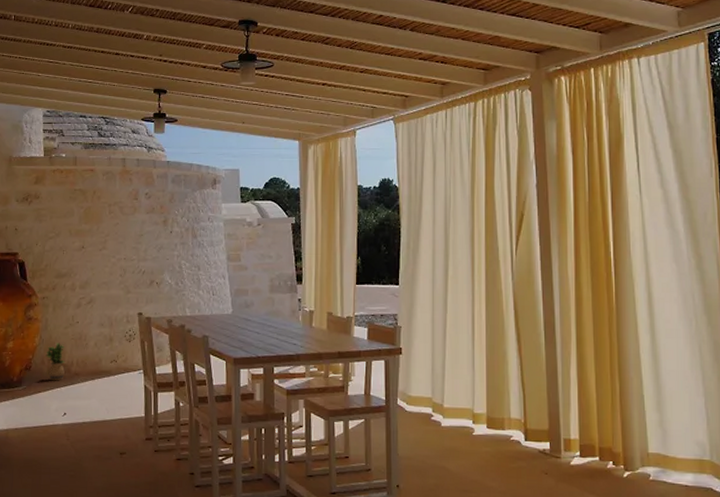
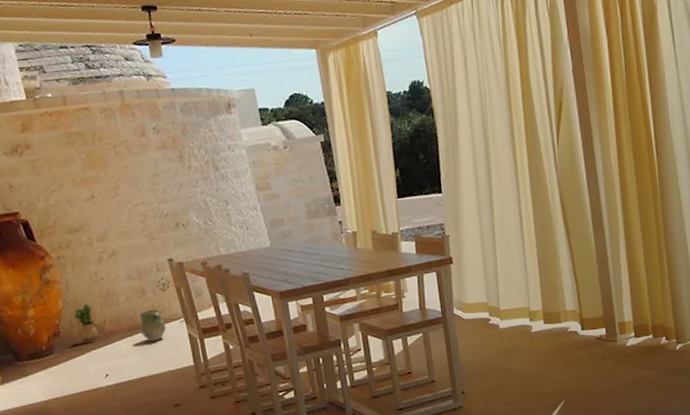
ceramic jug: none [101,357,126,388] -> present [138,308,167,342]

